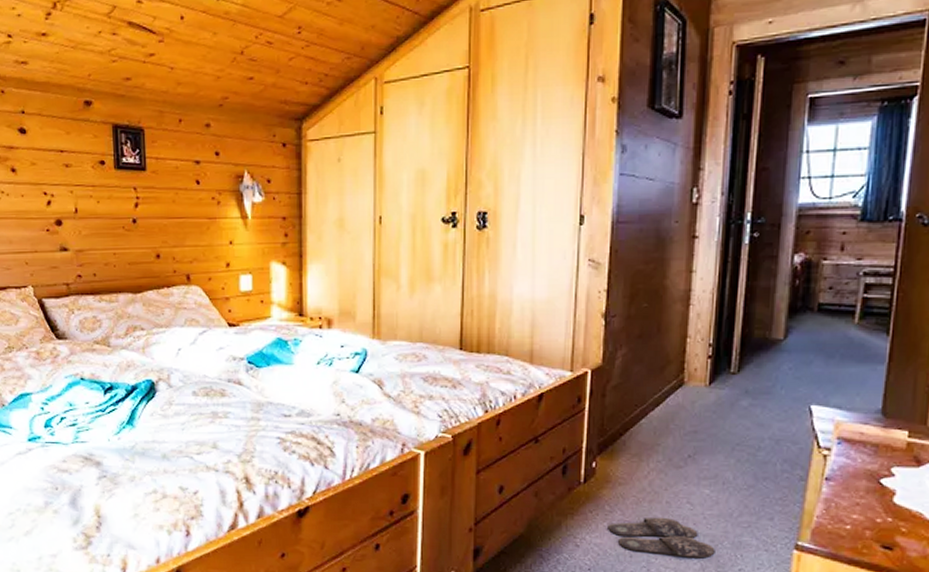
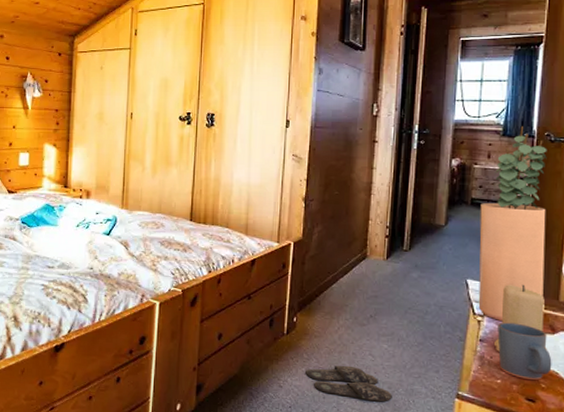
vase: none [824,207,919,454] -> present [478,126,547,321]
candle: none [842,408,910,492] -> present [493,284,547,352]
mug: none [848,455,916,524] -> present [497,322,552,381]

